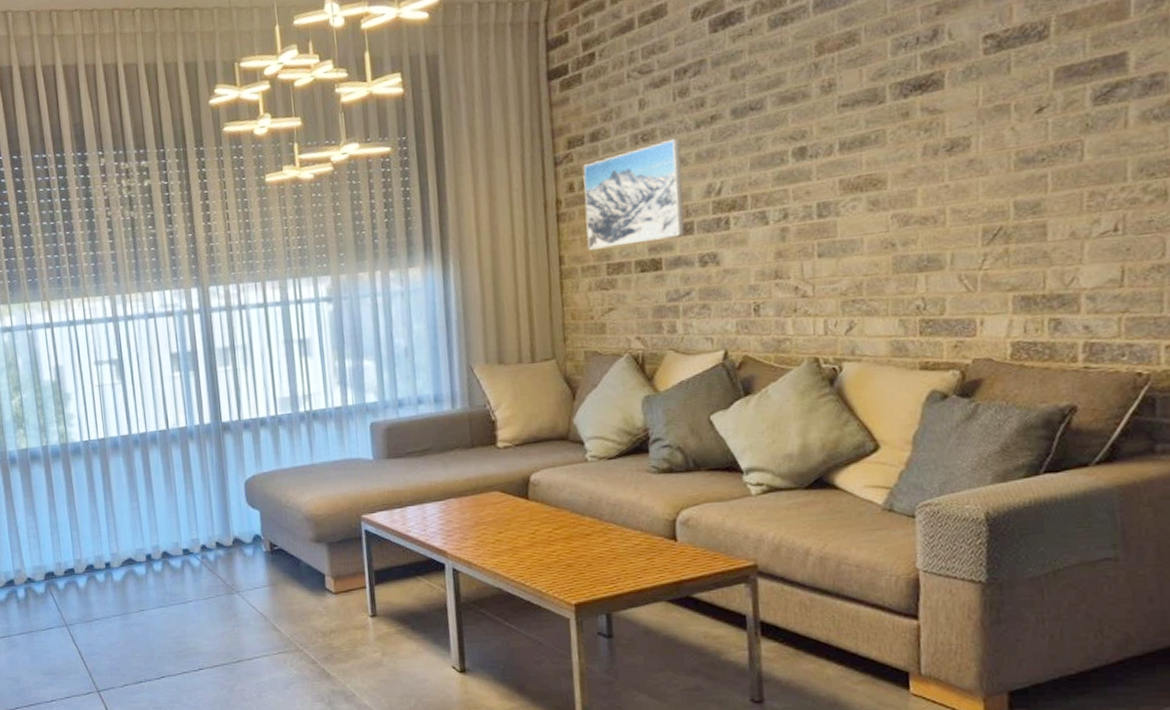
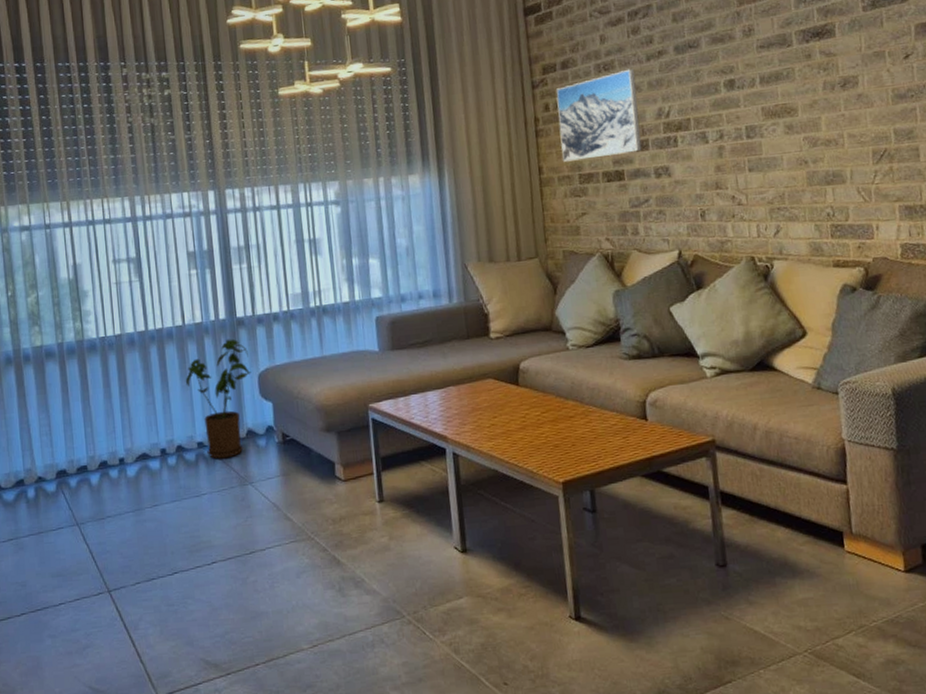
house plant: none [170,444,237,567] -> present [185,338,251,459]

